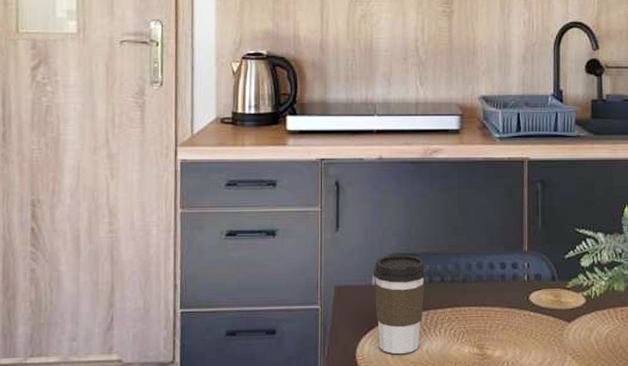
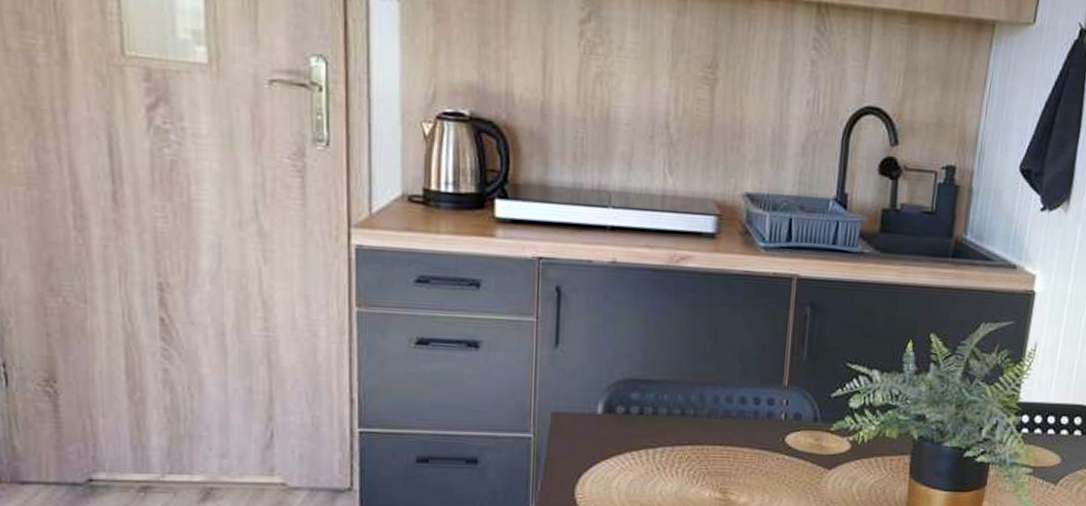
coffee cup: present [373,254,427,355] -> none [599,380,665,495]

